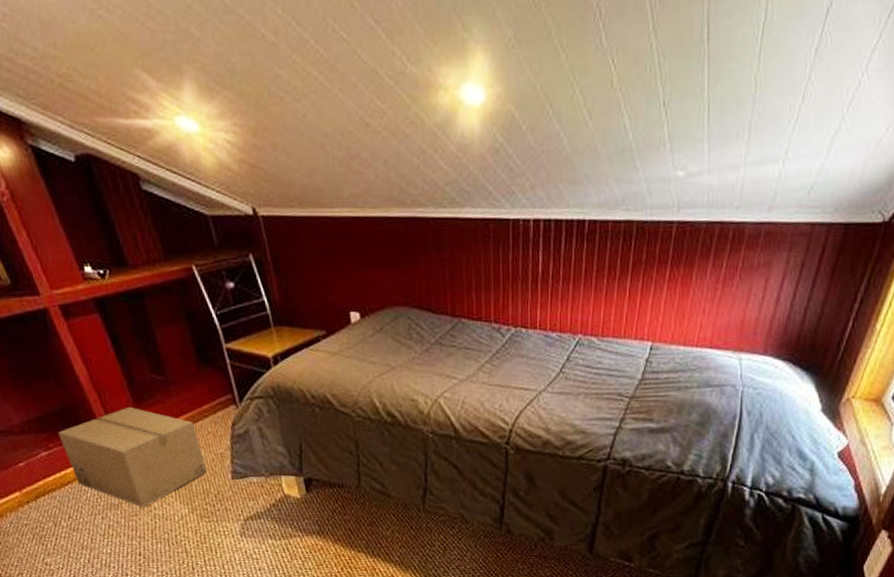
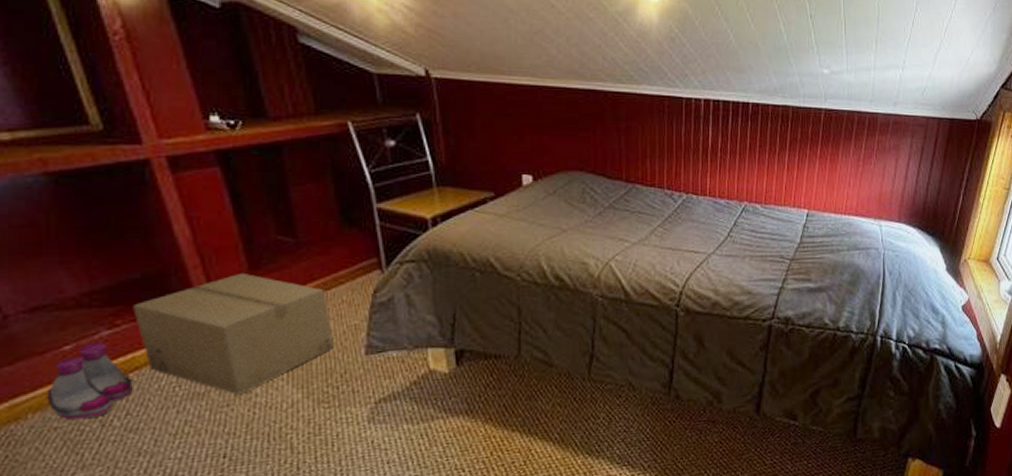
boots: none [15,461,70,520] -> present [47,343,133,421]

